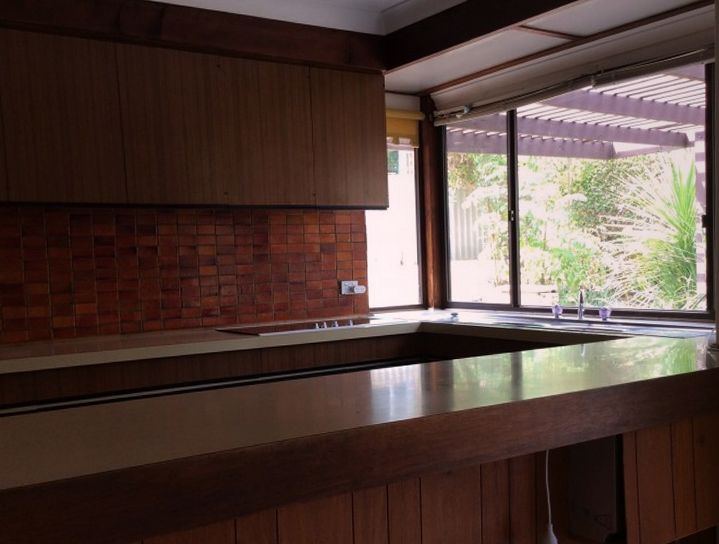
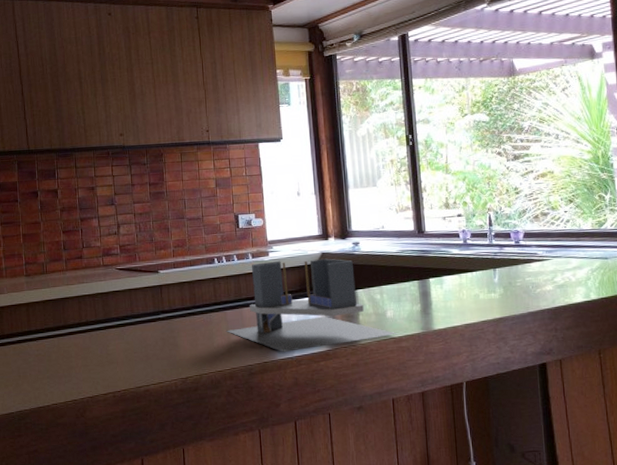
utensil holder: none [324,328,489,418] -> present [226,258,397,352]

